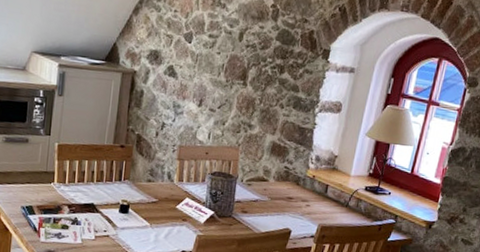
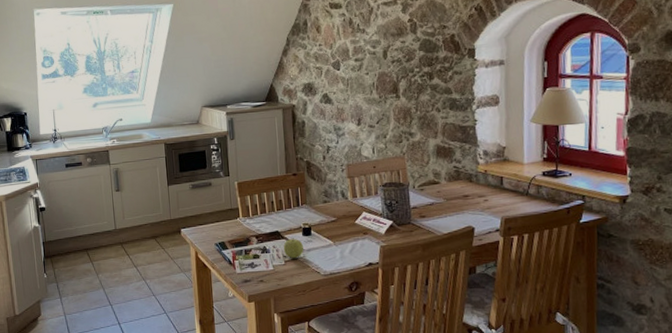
fruit: none [95,213,118,235] -> present [283,238,303,258]

